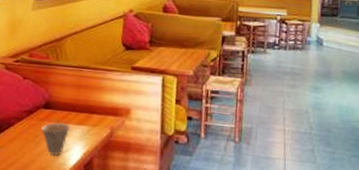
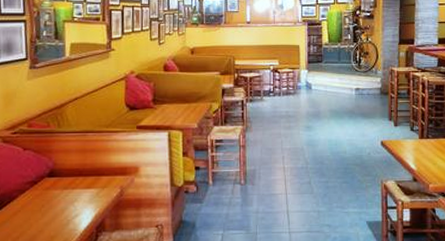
cup: present [41,122,70,156] -> none [47,189,77,222]

